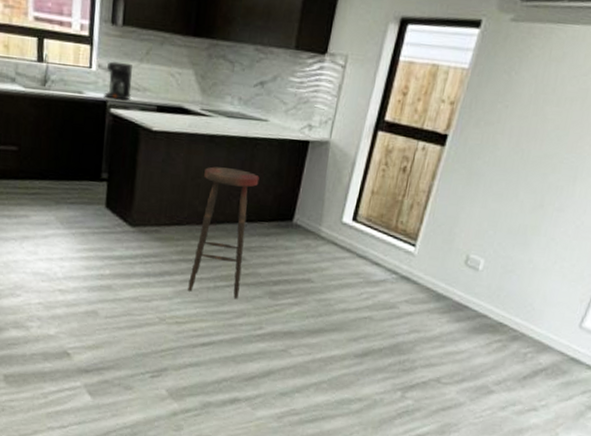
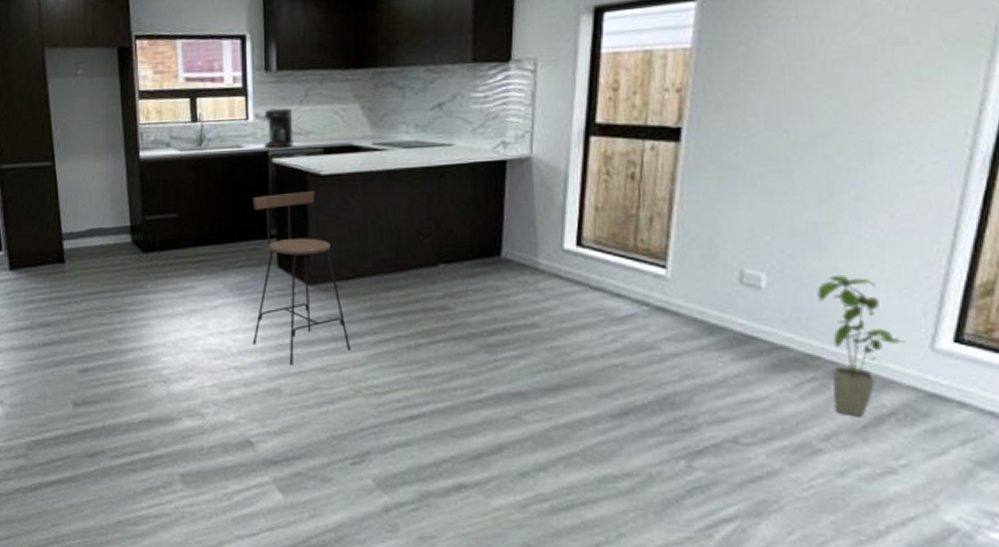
bar stool: none [77,141,161,293] -> present [252,191,351,365]
bar stool: present [188,166,259,299] -> none [383,204,452,357]
house plant: none [508,266,564,370] -> present [817,274,905,417]

